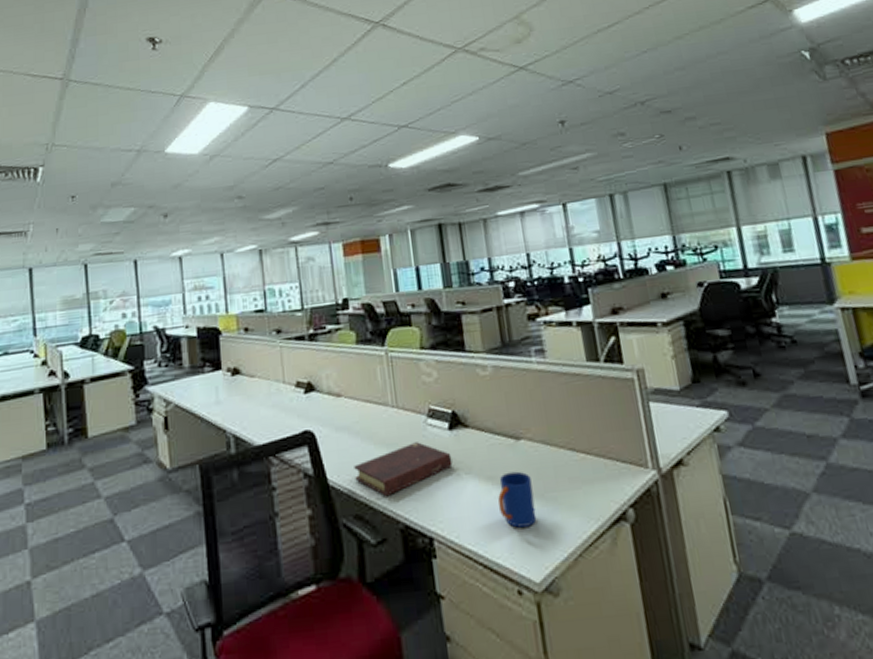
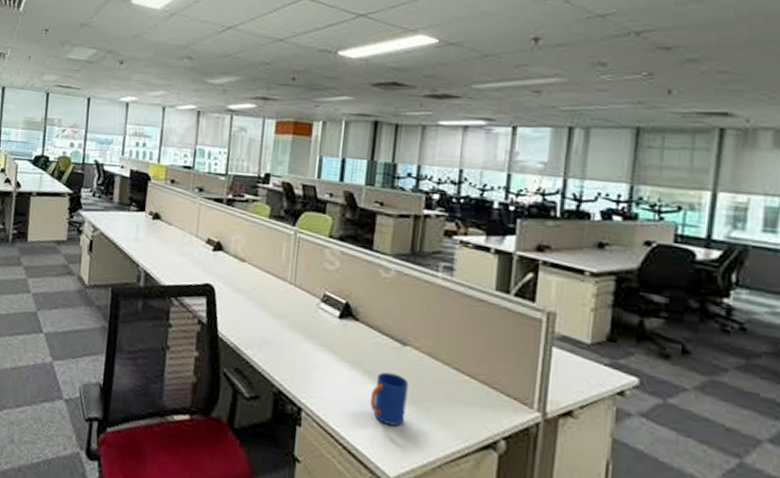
book: present [354,442,453,497] -> none [242,320,336,361]

